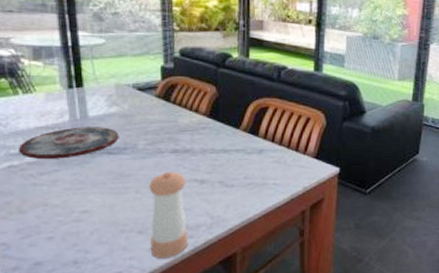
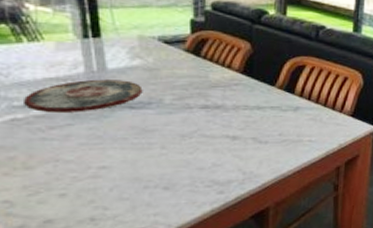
pepper shaker: present [149,172,188,259] -> none [176,128,218,214]

